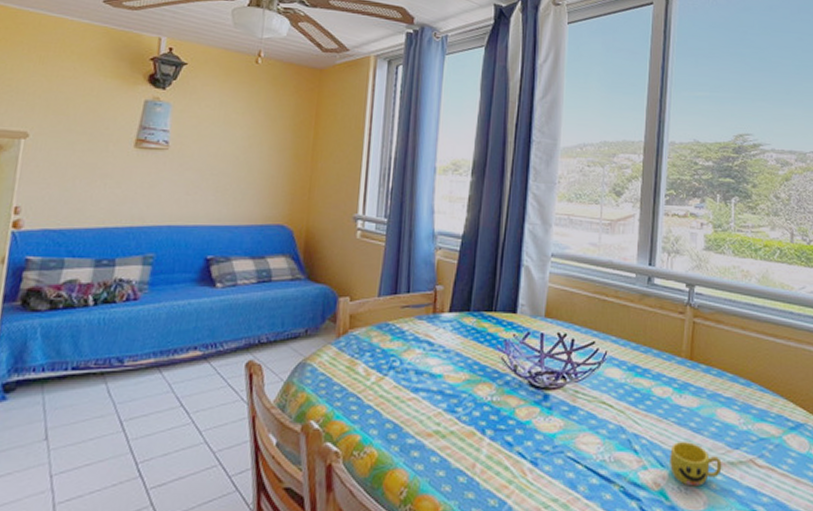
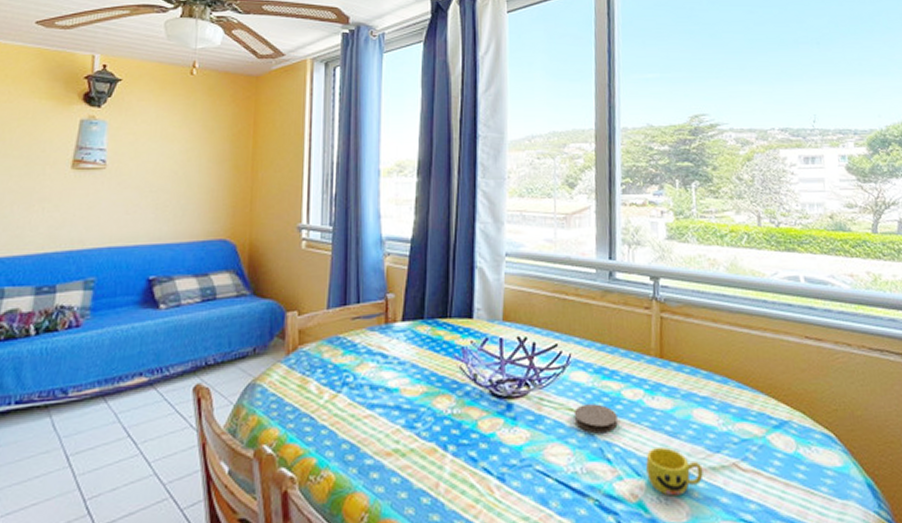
coaster: none [606,399,646,426] -> present [573,404,618,434]

